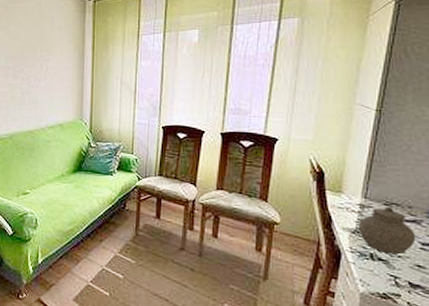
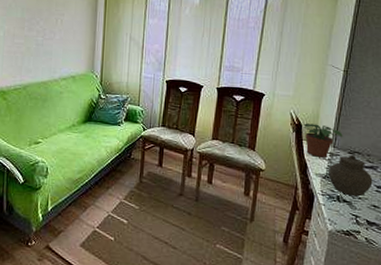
potted plant: none [326,171,376,210] -> present [303,123,343,157]

